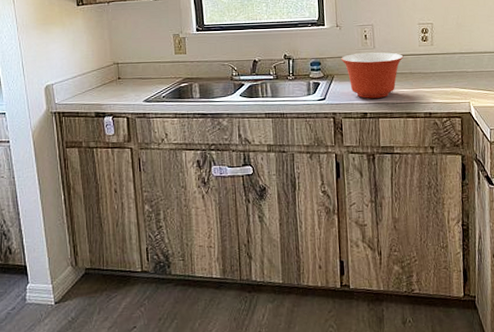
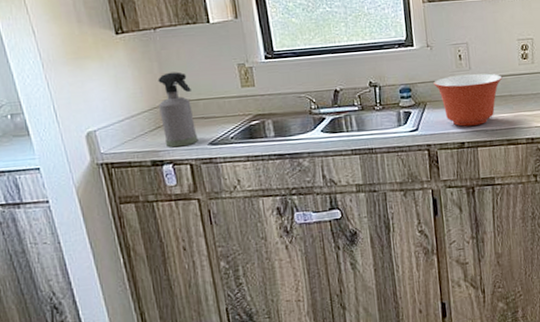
spray bottle: none [106,38,135,103] -> present [157,71,198,148]

